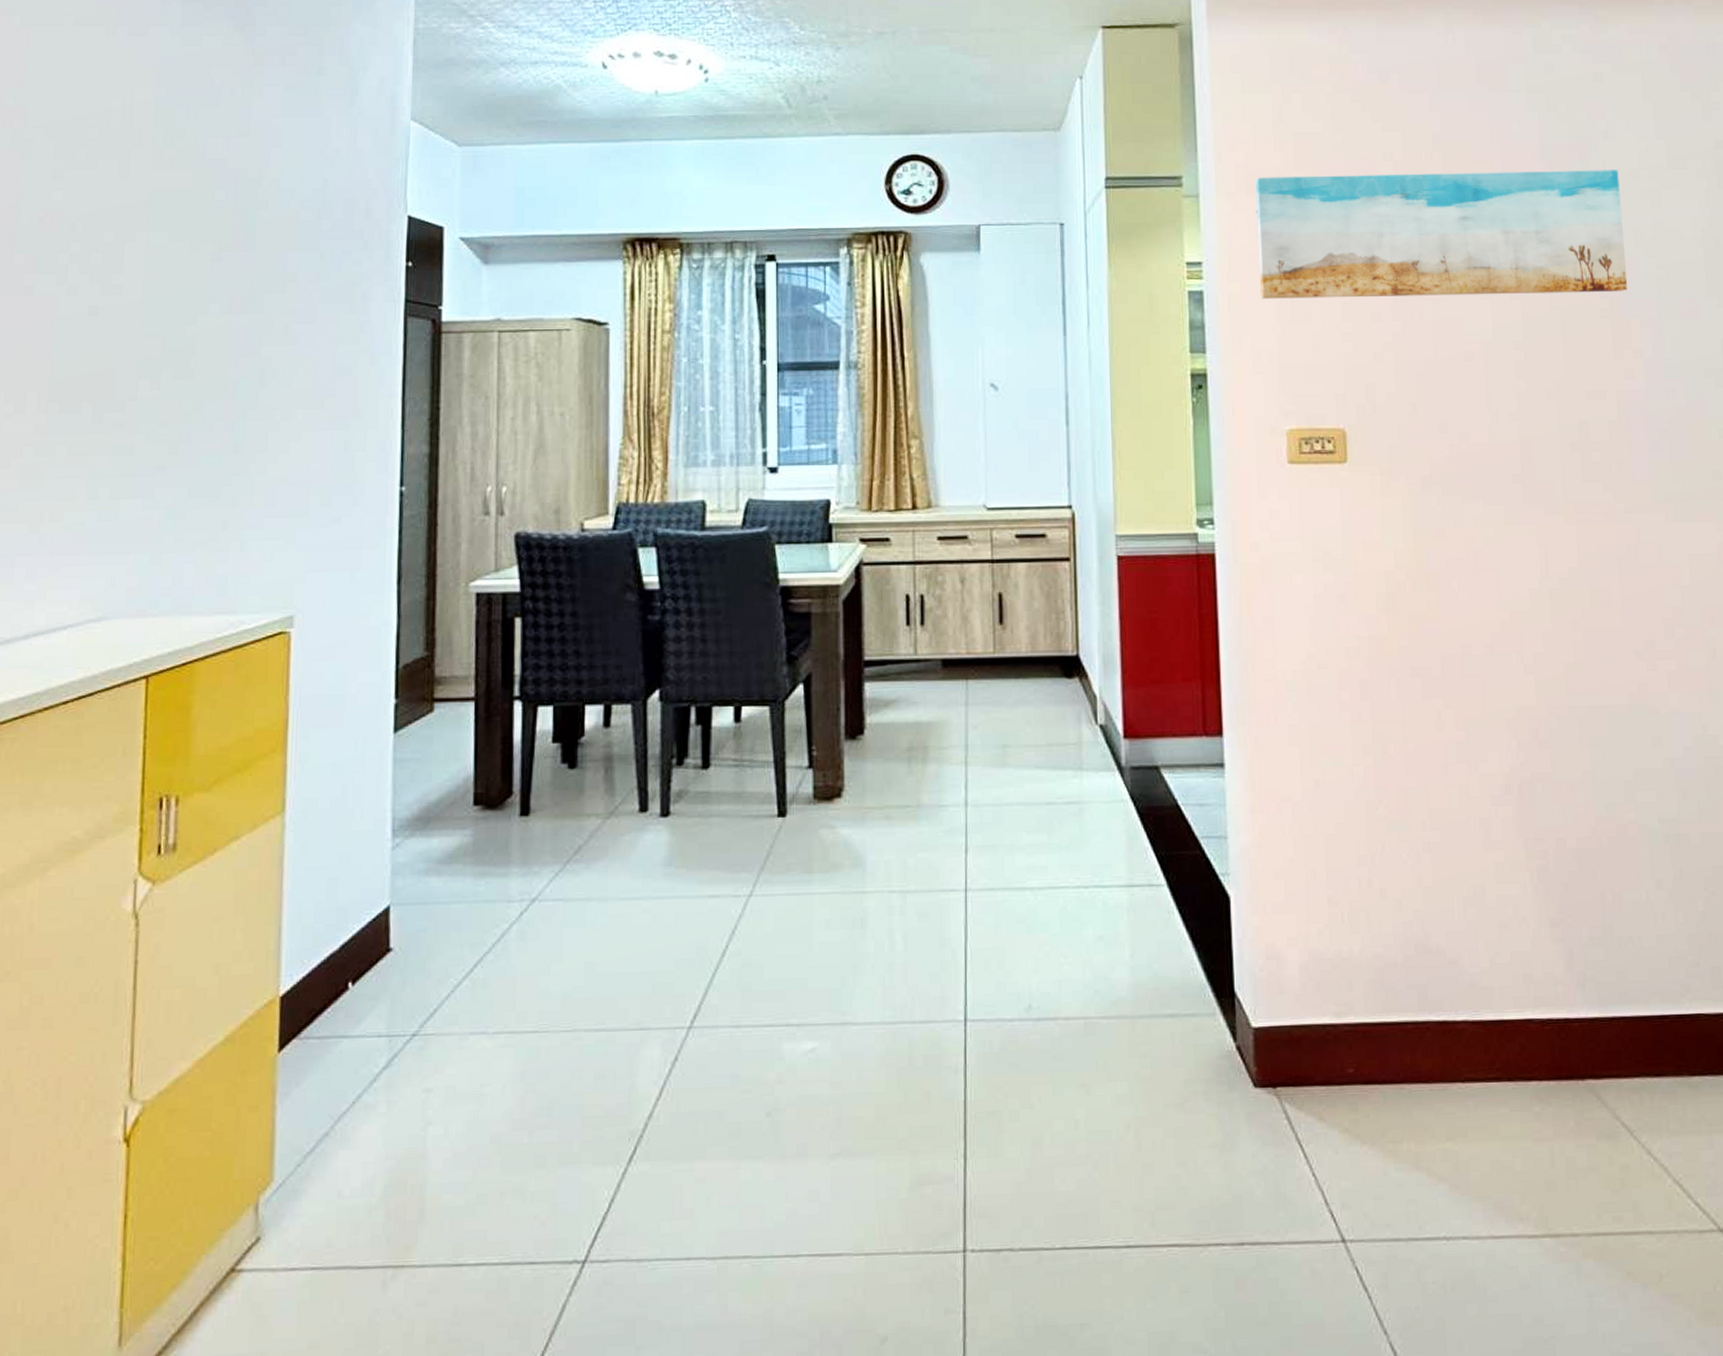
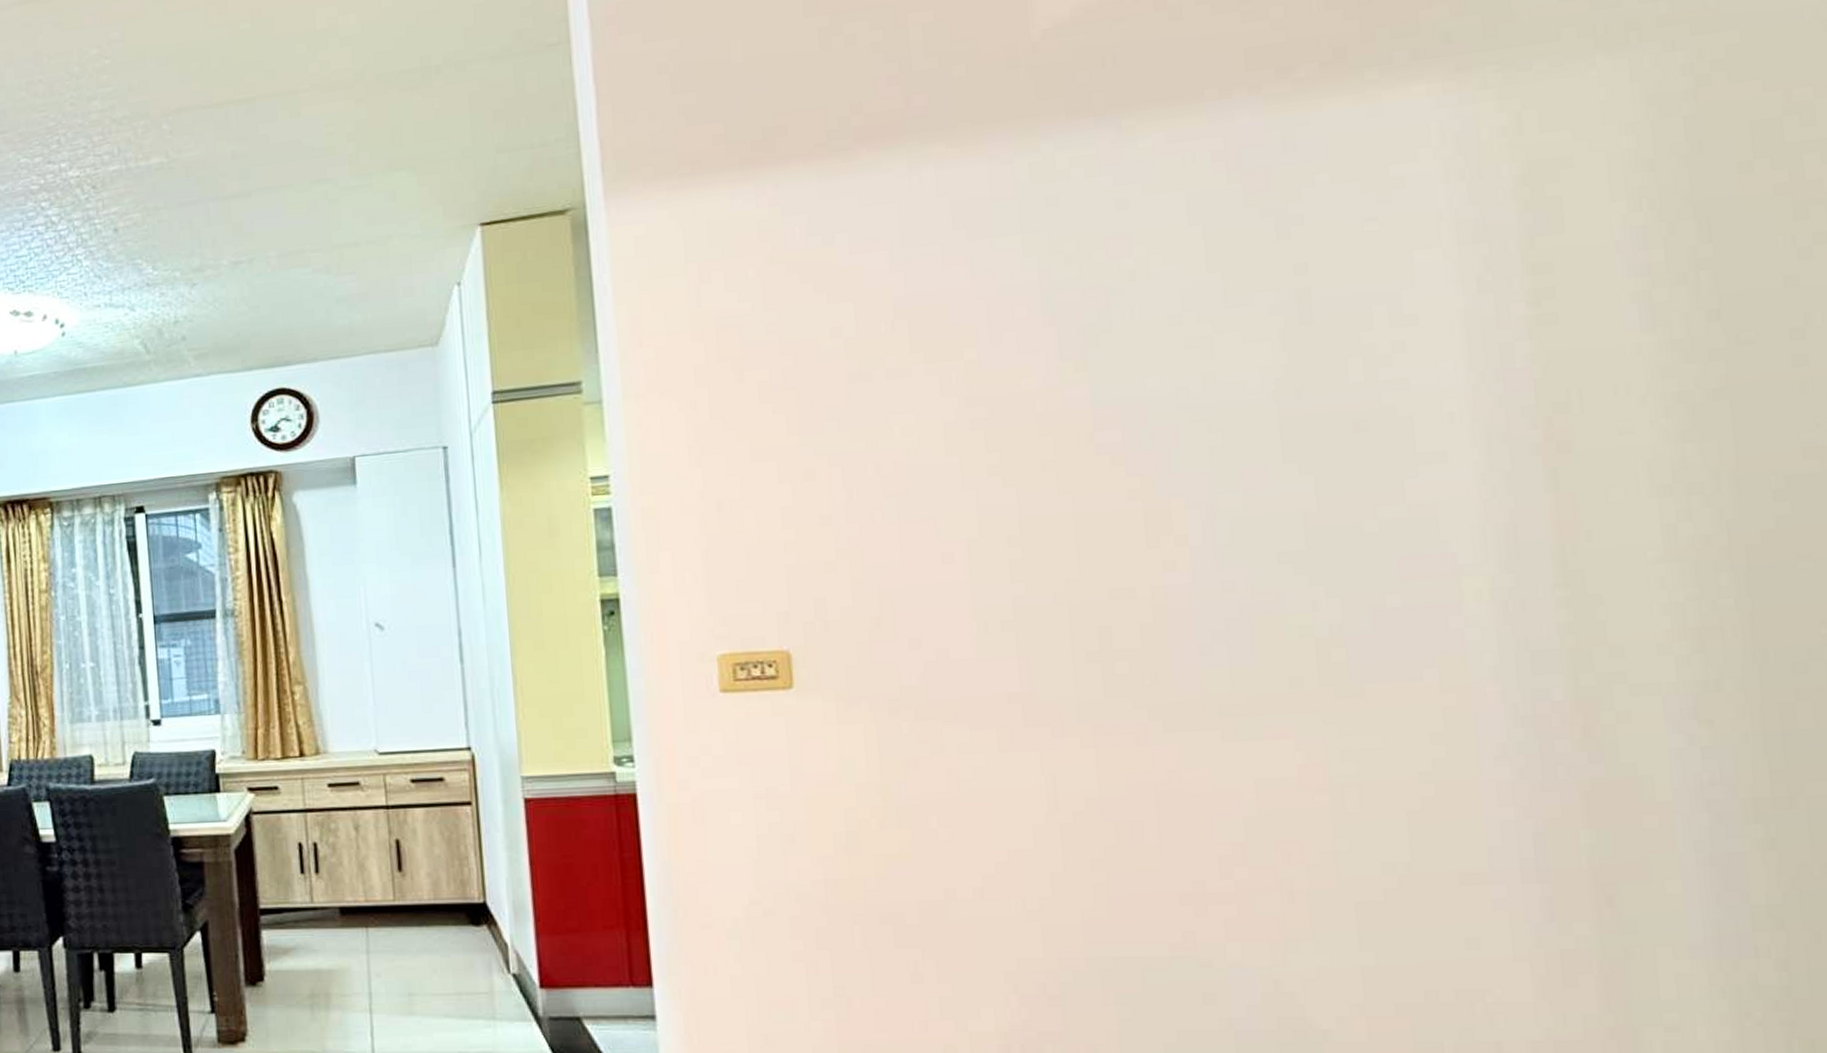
wall art: present [1255,170,1628,299] -> none [669,316,1167,511]

